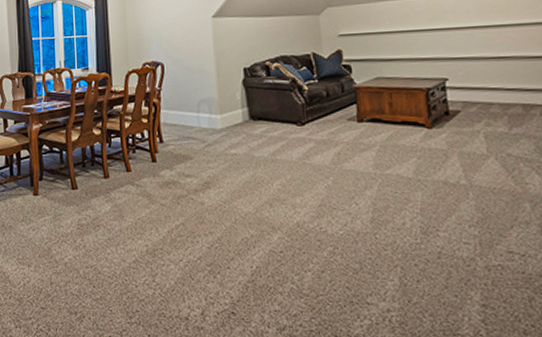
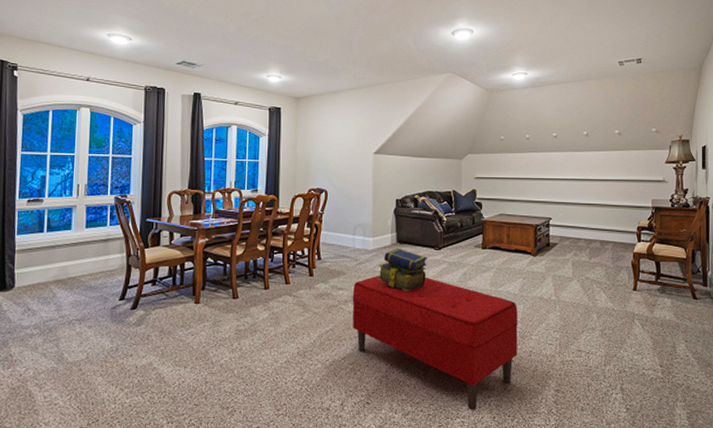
bench: none [203,159,421,327] -> present [352,275,518,410]
stack of books: none [230,125,290,178] -> present [377,247,427,292]

